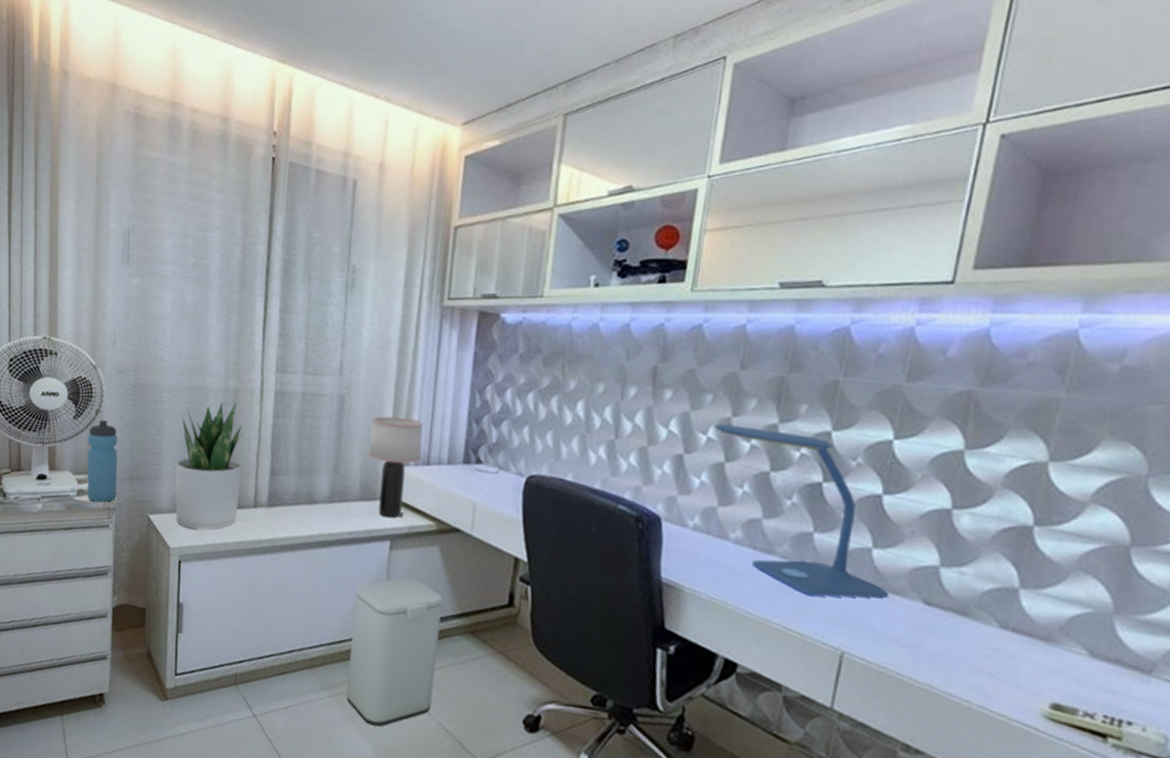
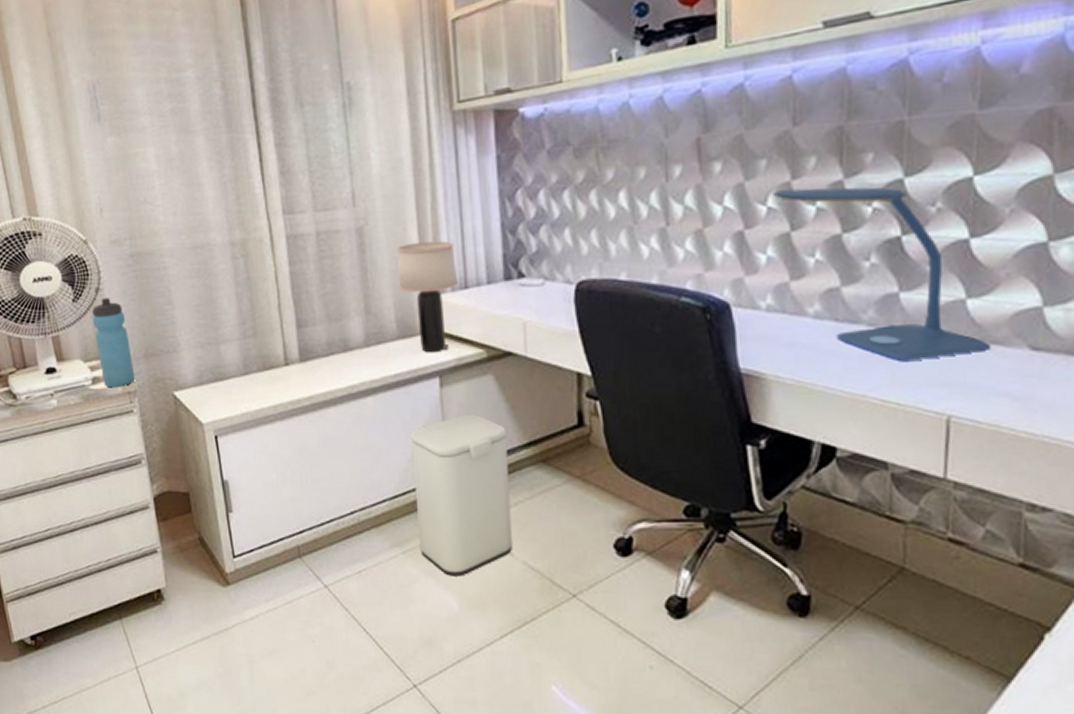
planter: present [175,402,244,531] -> none [190,254,269,399]

